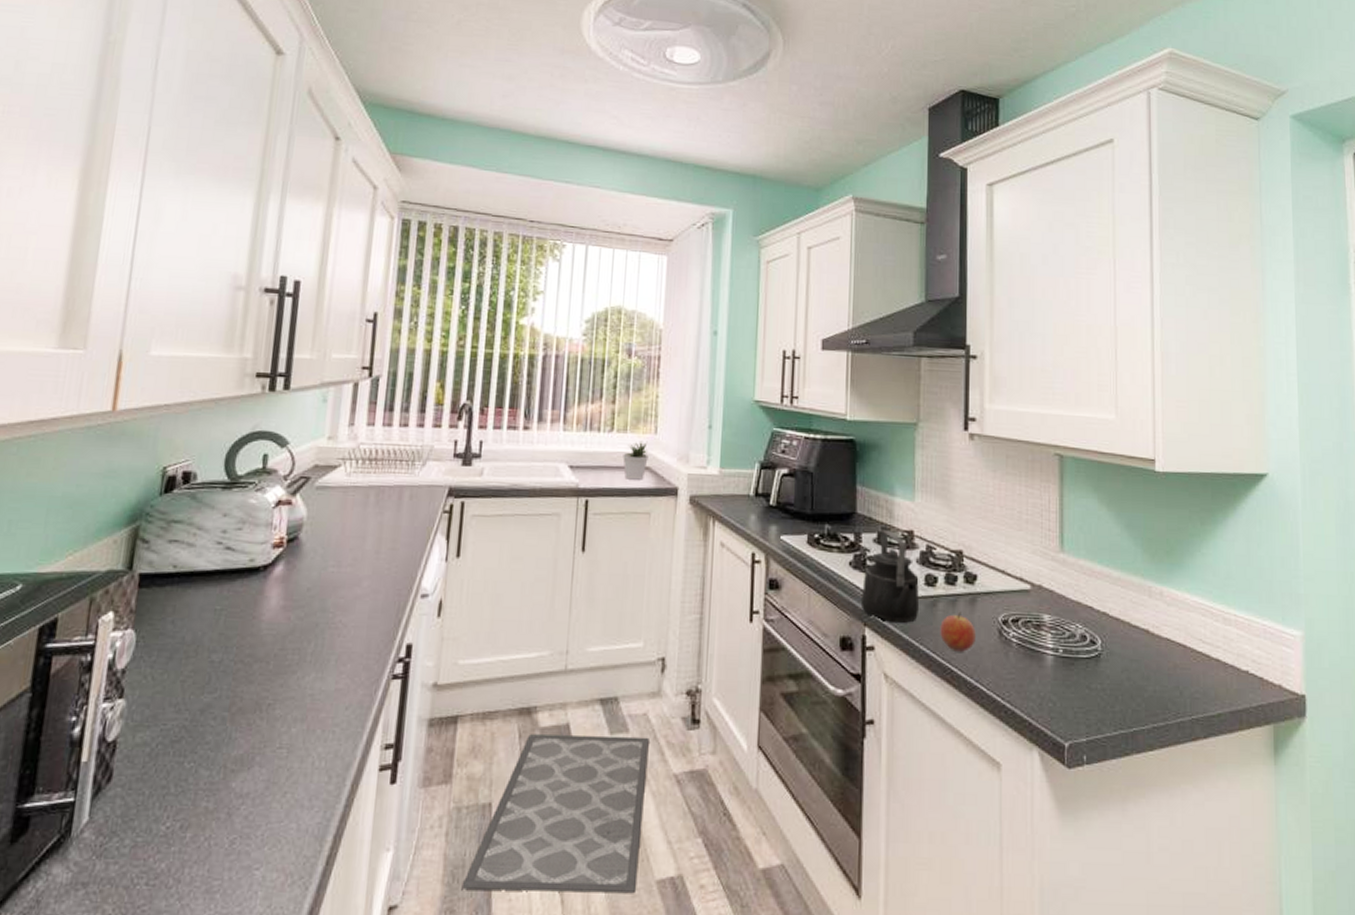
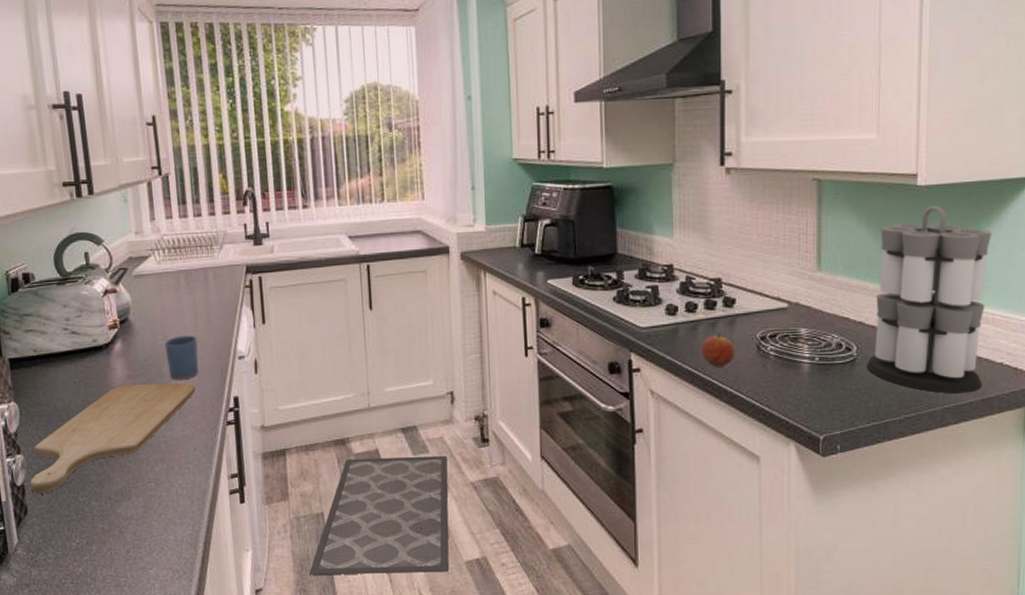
chopping board: none [124,618,363,755] -> present [29,383,196,494]
mug: none [334,563,376,617] -> present [164,335,199,380]
potted plant: present [623,440,649,480] -> none [395,207,419,243]
kettle: present [862,530,920,623] -> none [626,267,681,347]
spice rack: none [1112,494,1229,703] -> present [867,206,992,394]

